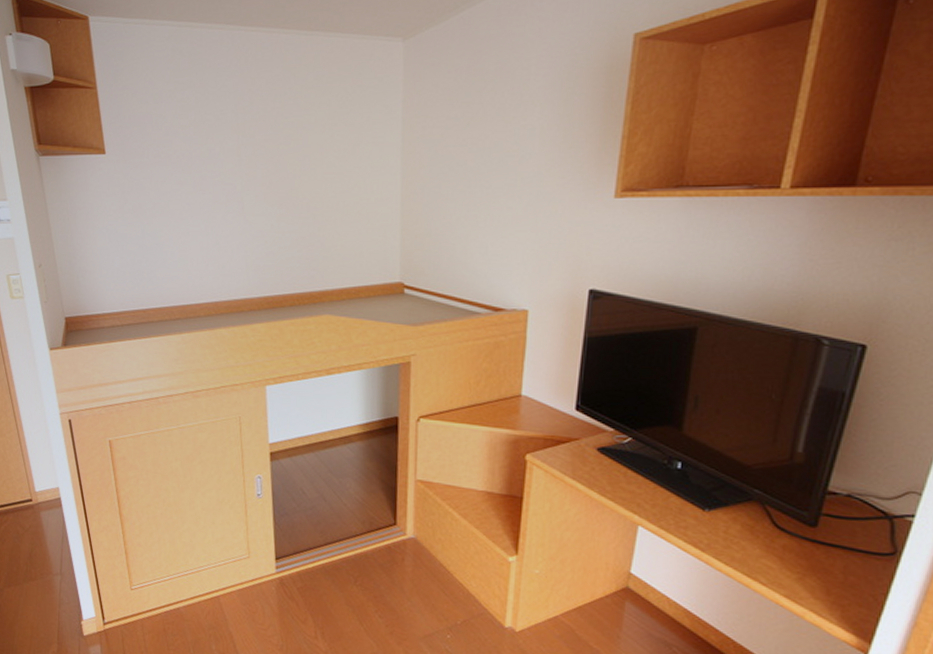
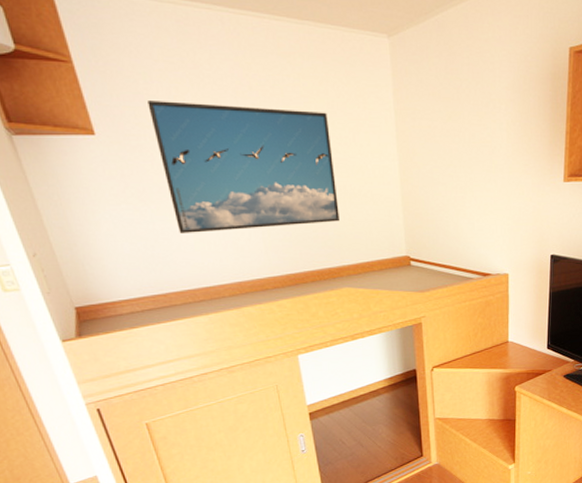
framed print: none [154,119,329,249] -> present [147,101,340,233]

